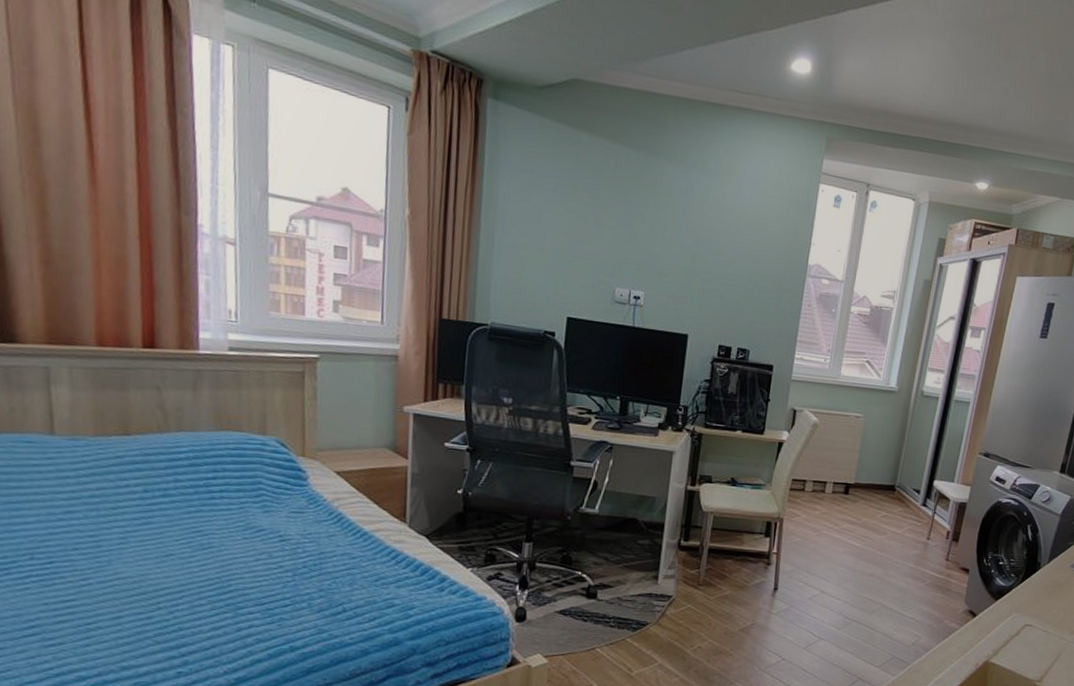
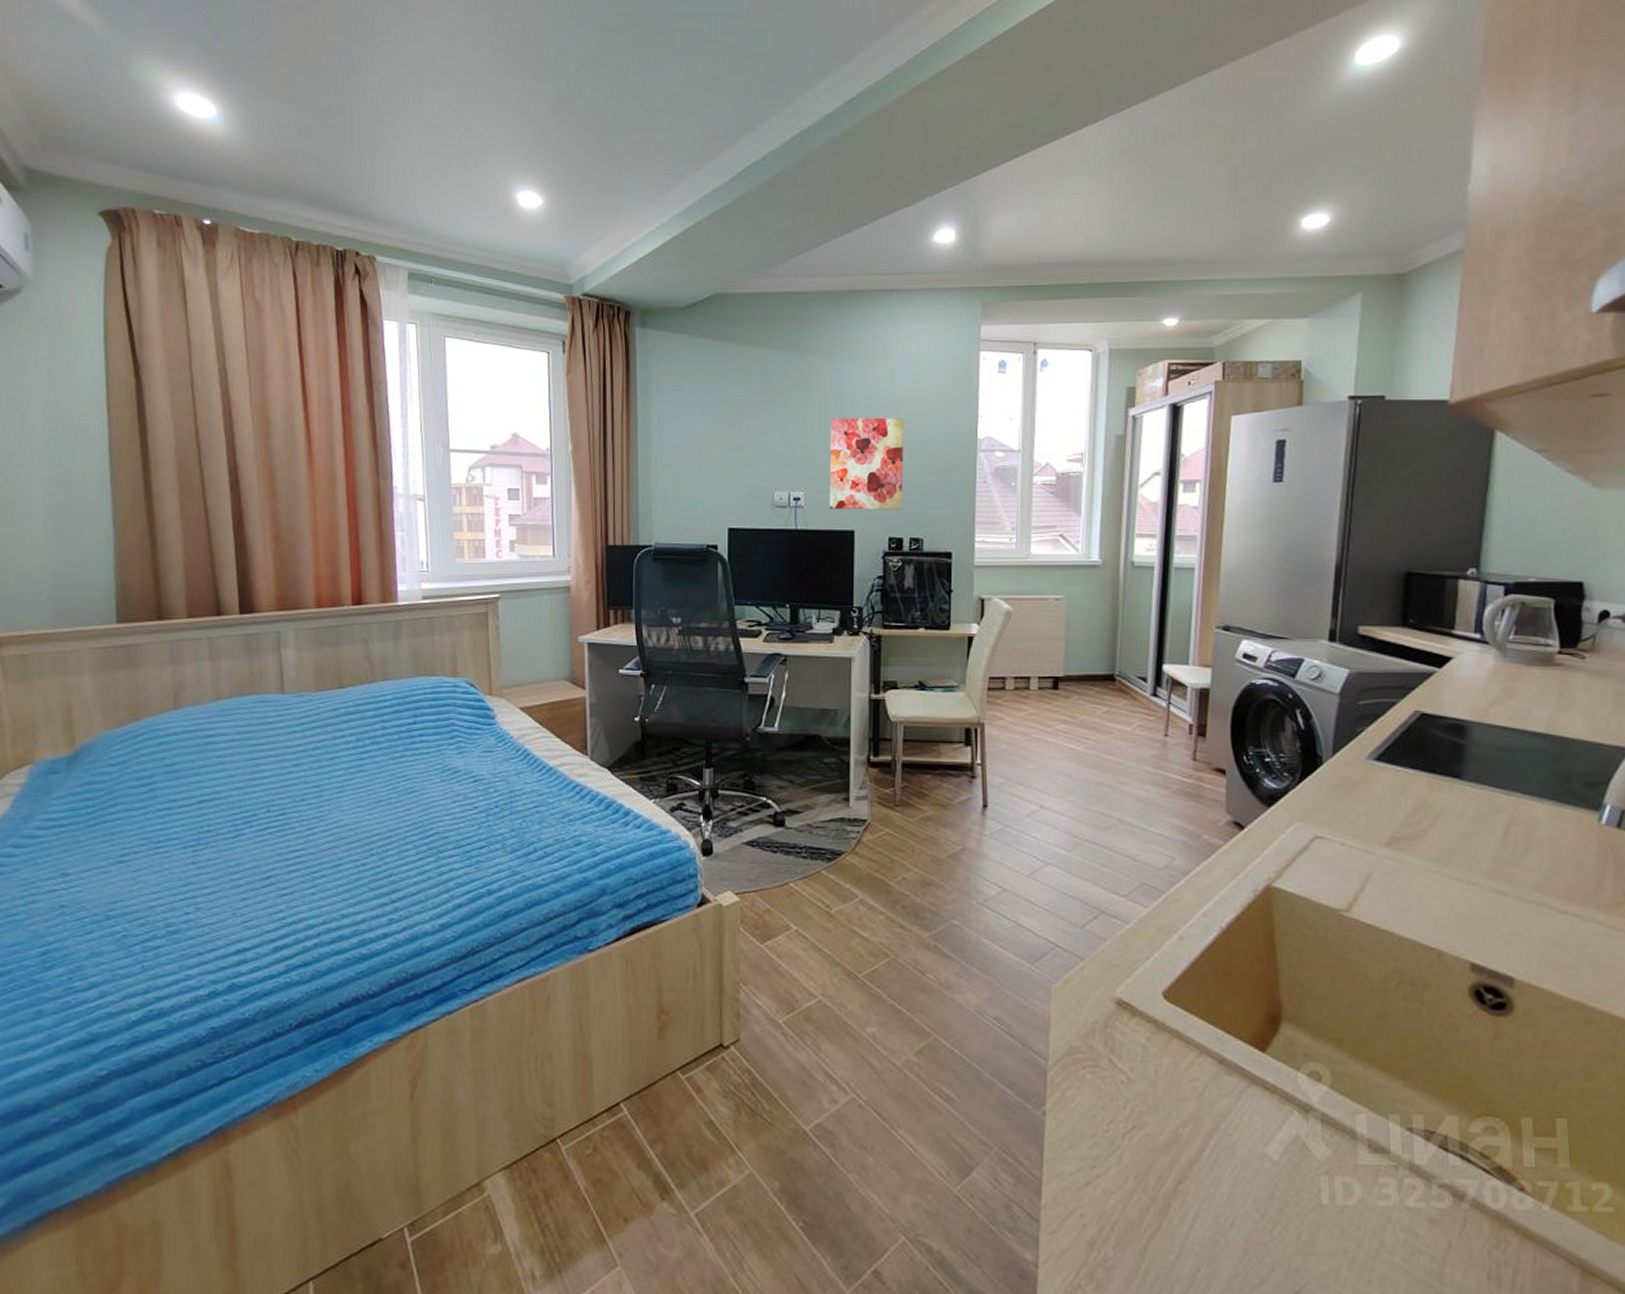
wall art: none [667,224,745,321] -> present [829,417,904,510]

